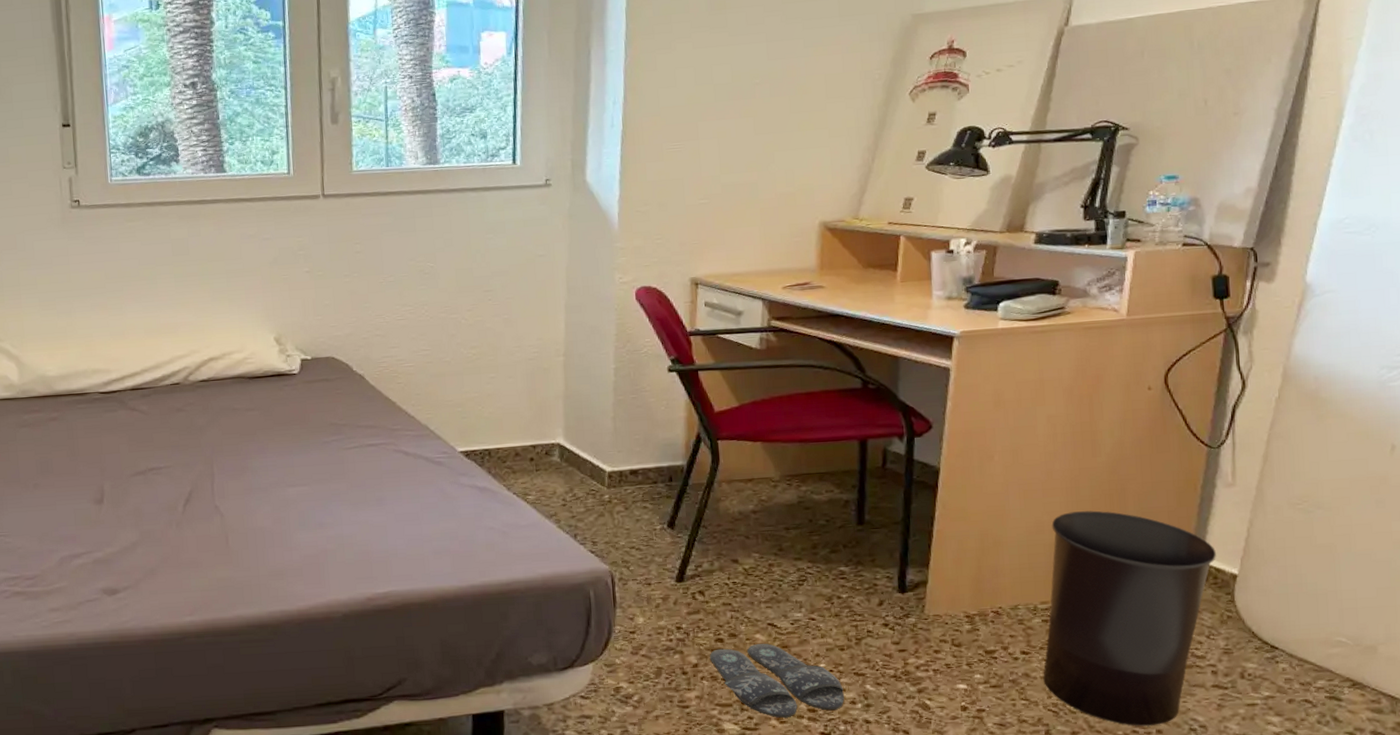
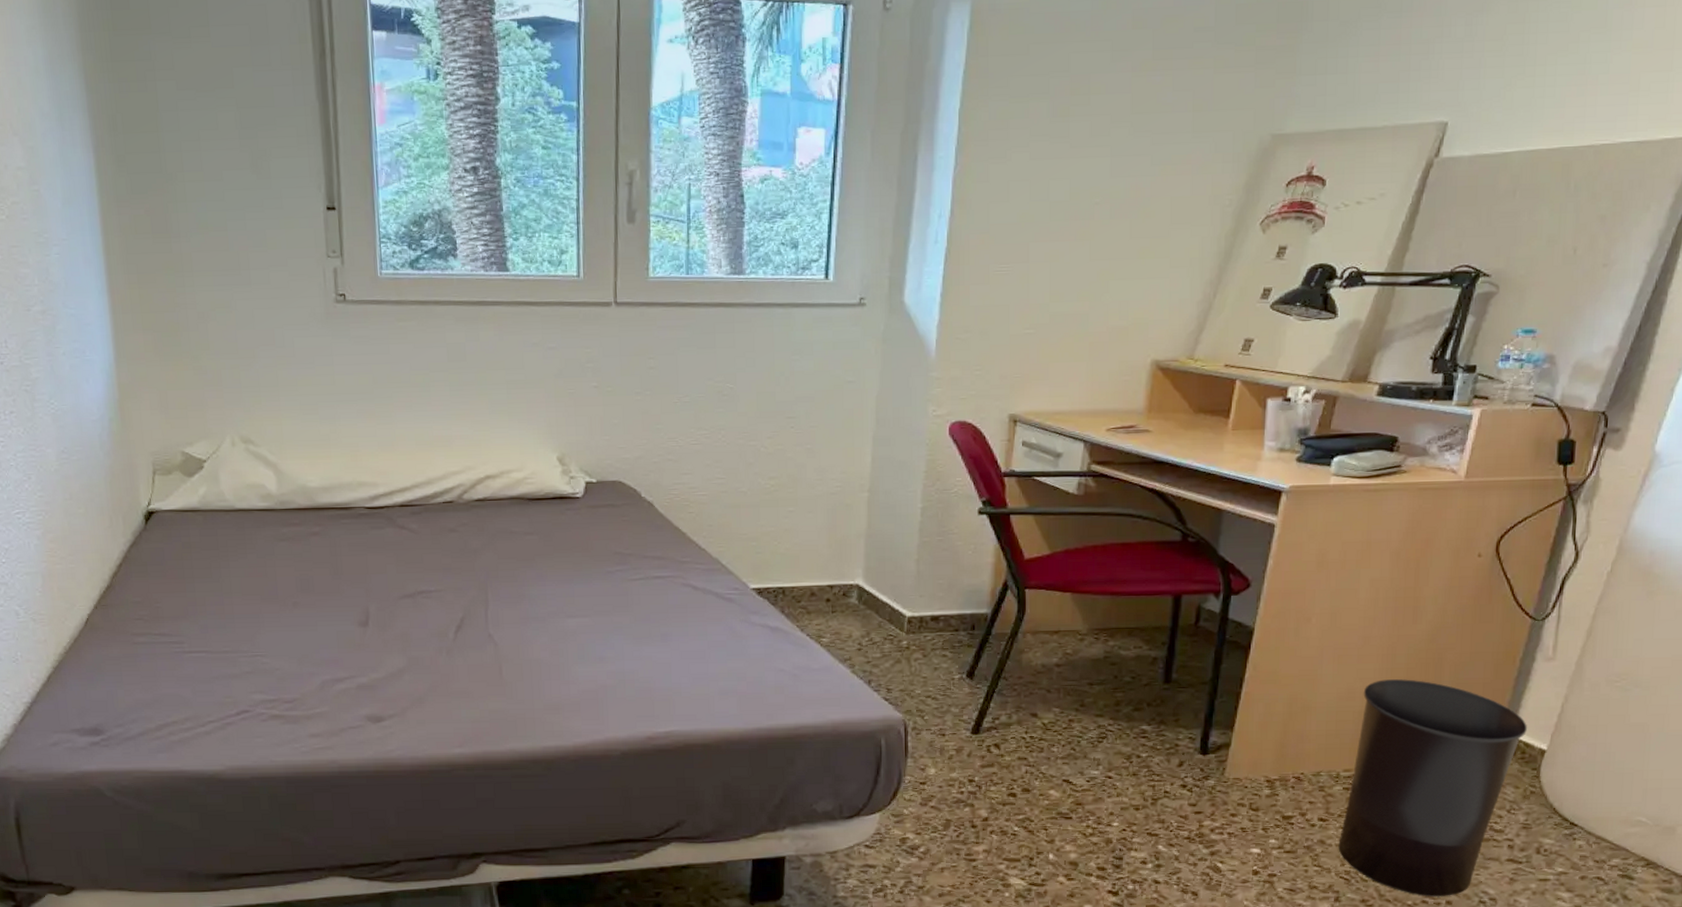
slippers: present [710,643,845,718] -> none [1001,799,1136,875]

